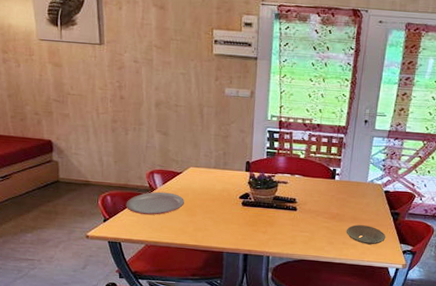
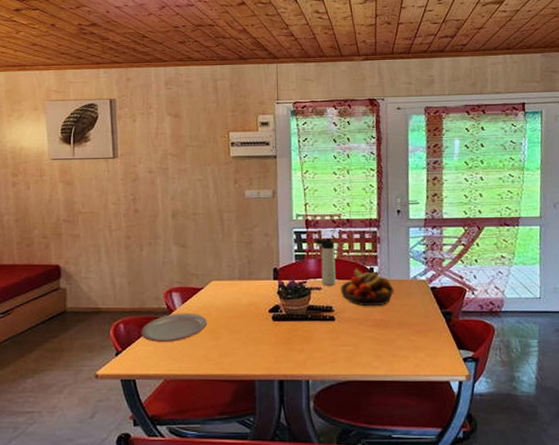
thermos bottle: none [286,139,304,181] -> present [314,238,336,286]
fruit bowl: none [304,169,352,202] -> present [340,269,394,306]
plate: present [346,224,386,245] -> none [394,331,441,354]

